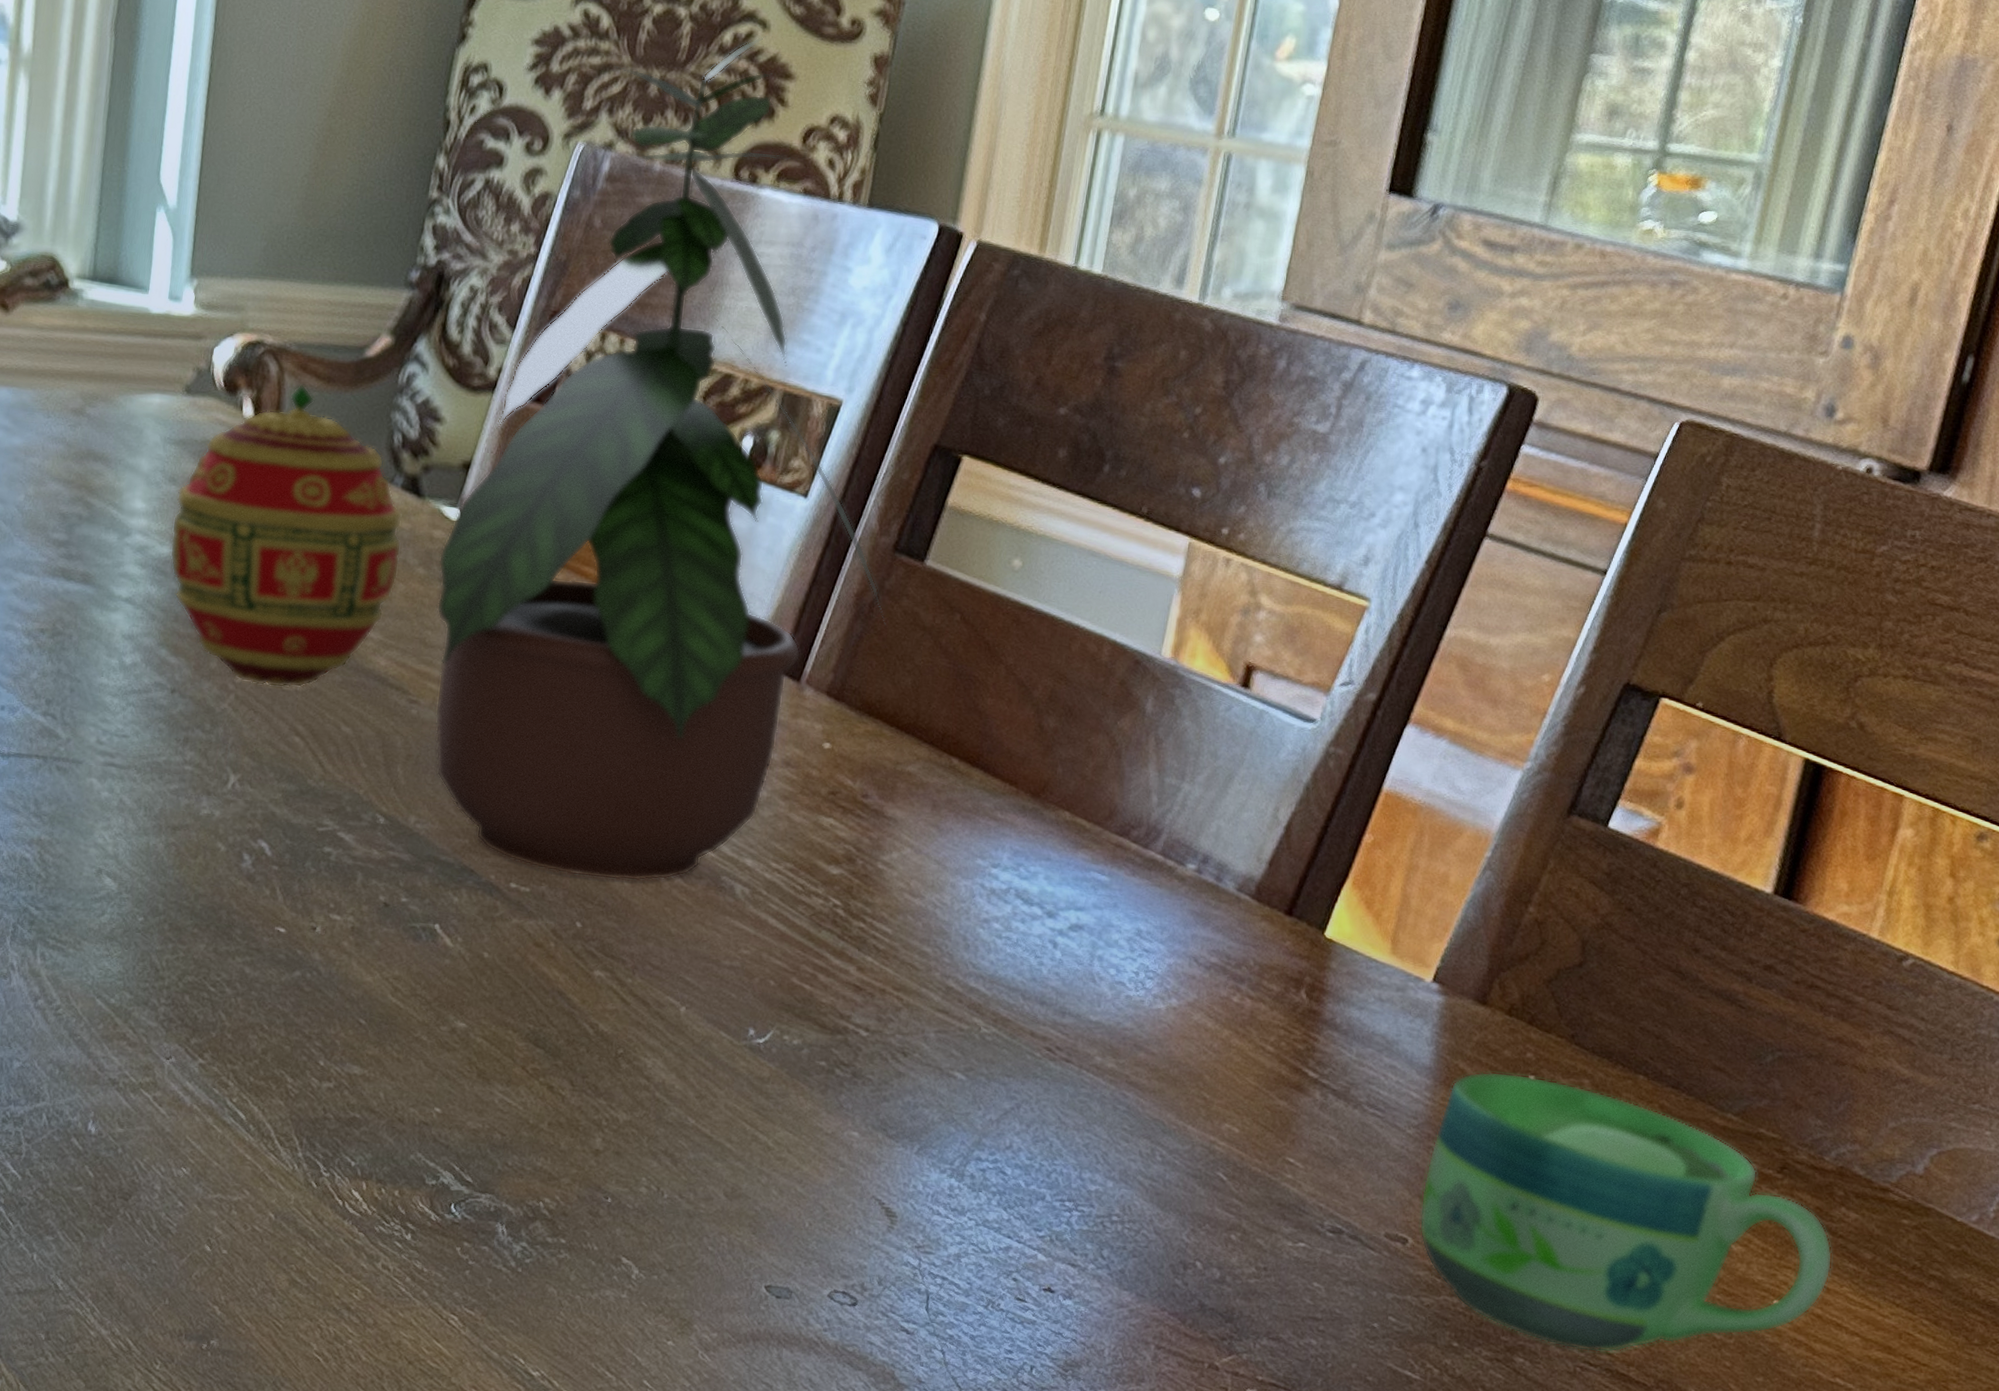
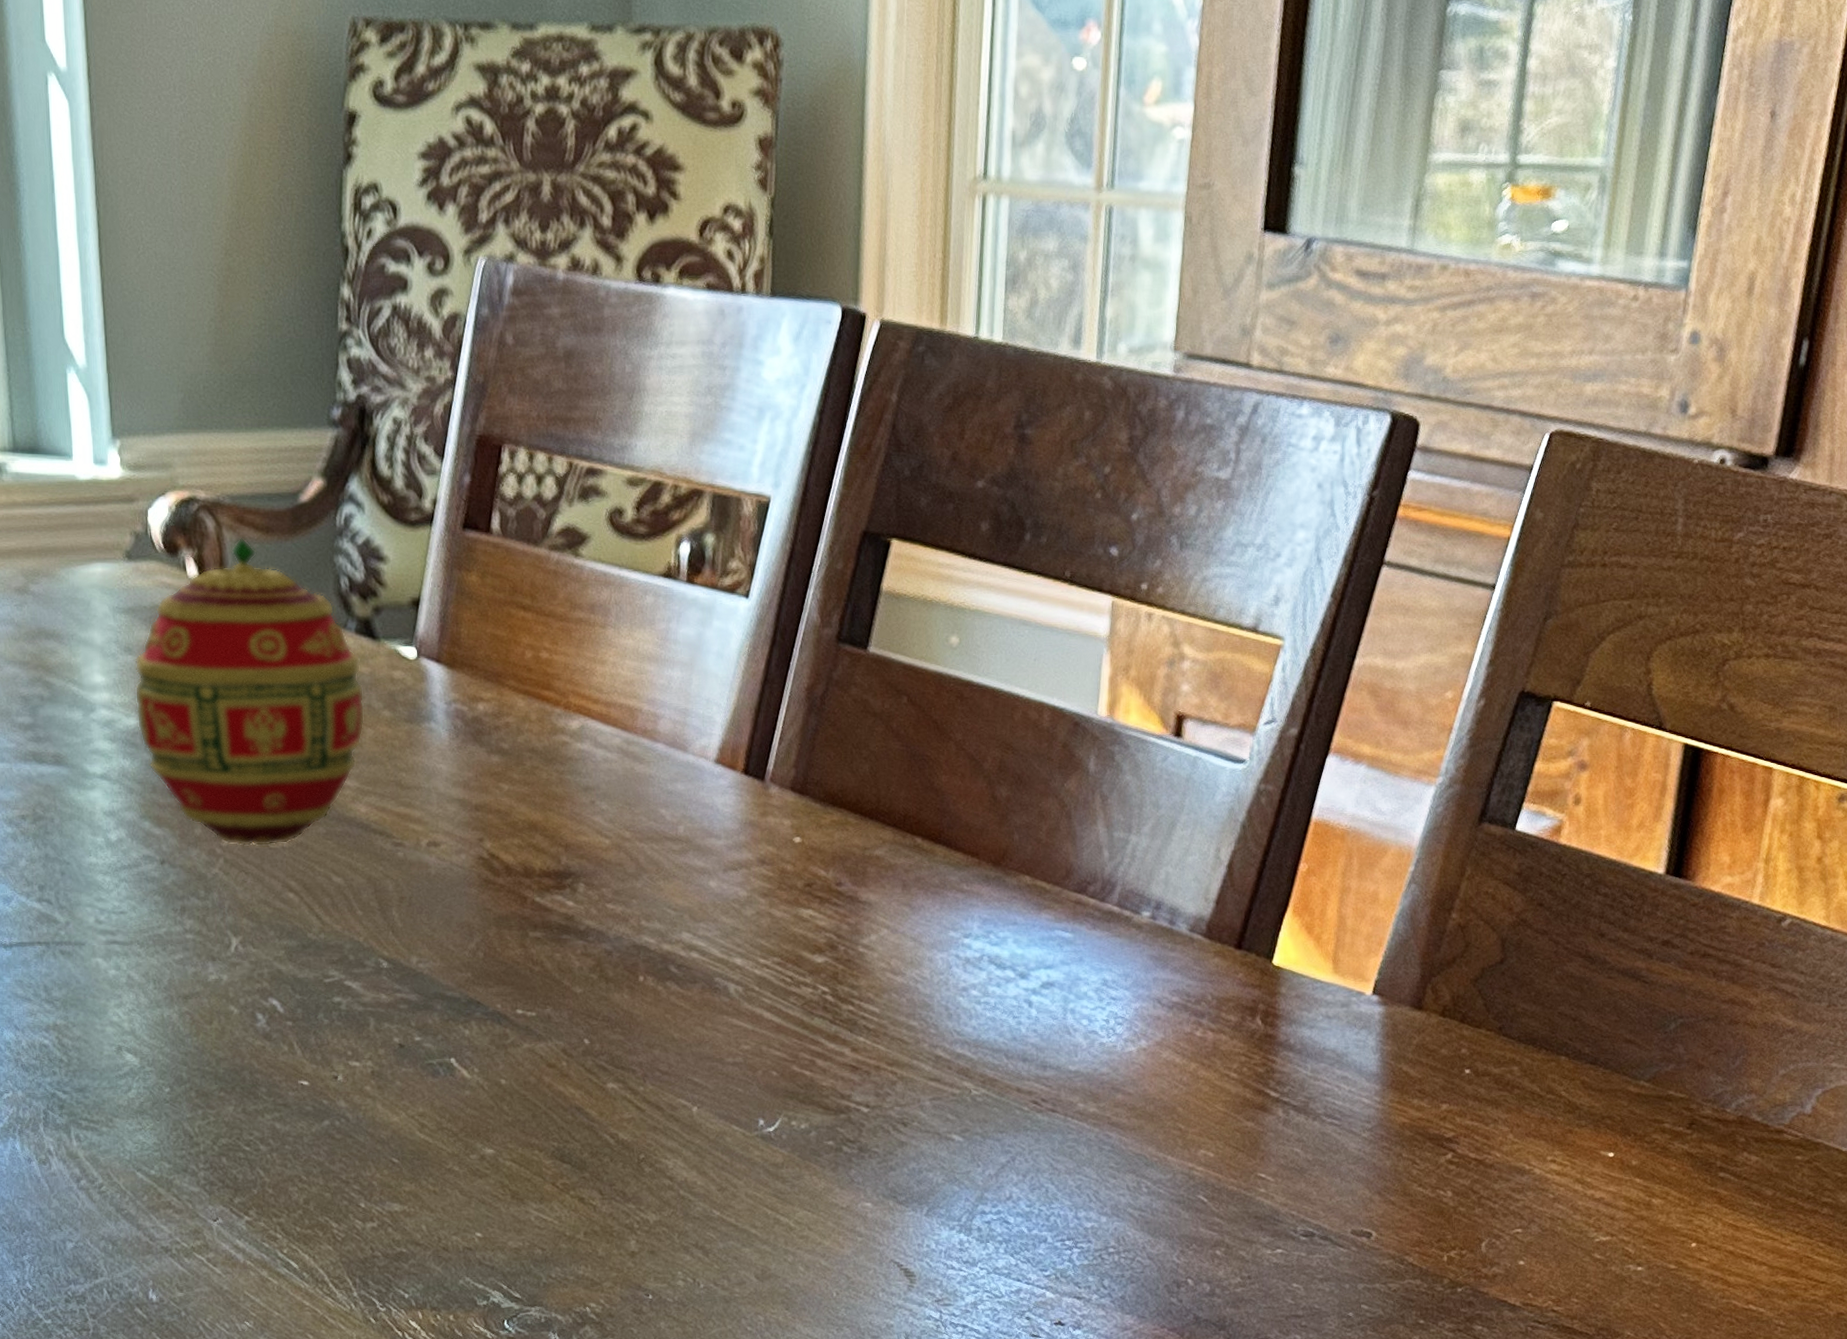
potted plant: present [434,36,887,882] -> none [402,127,840,995]
cup: present [1419,1071,1833,1353] -> none [1380,1069,1739,1312]

